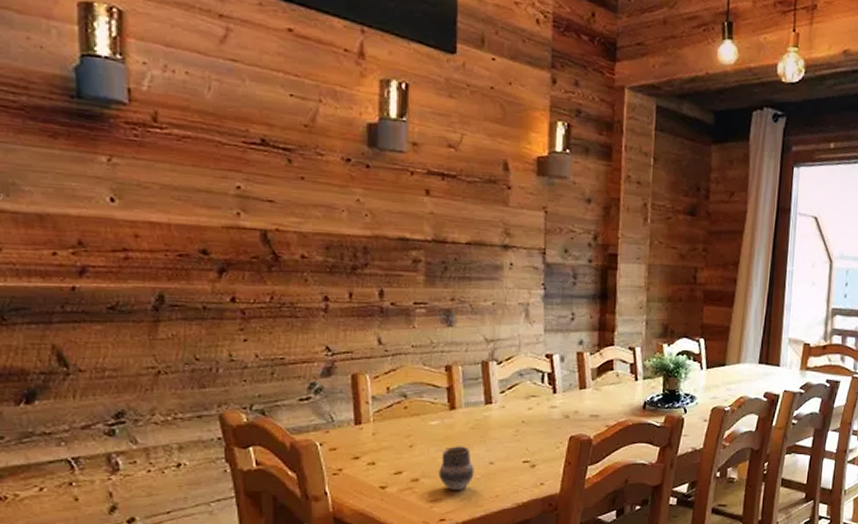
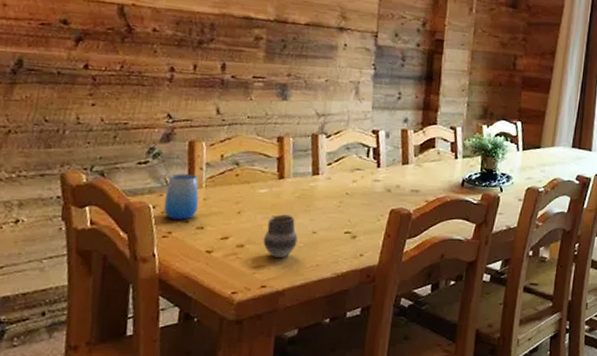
cup: none [331,409,368,456] -> present [163,174,199,220]

